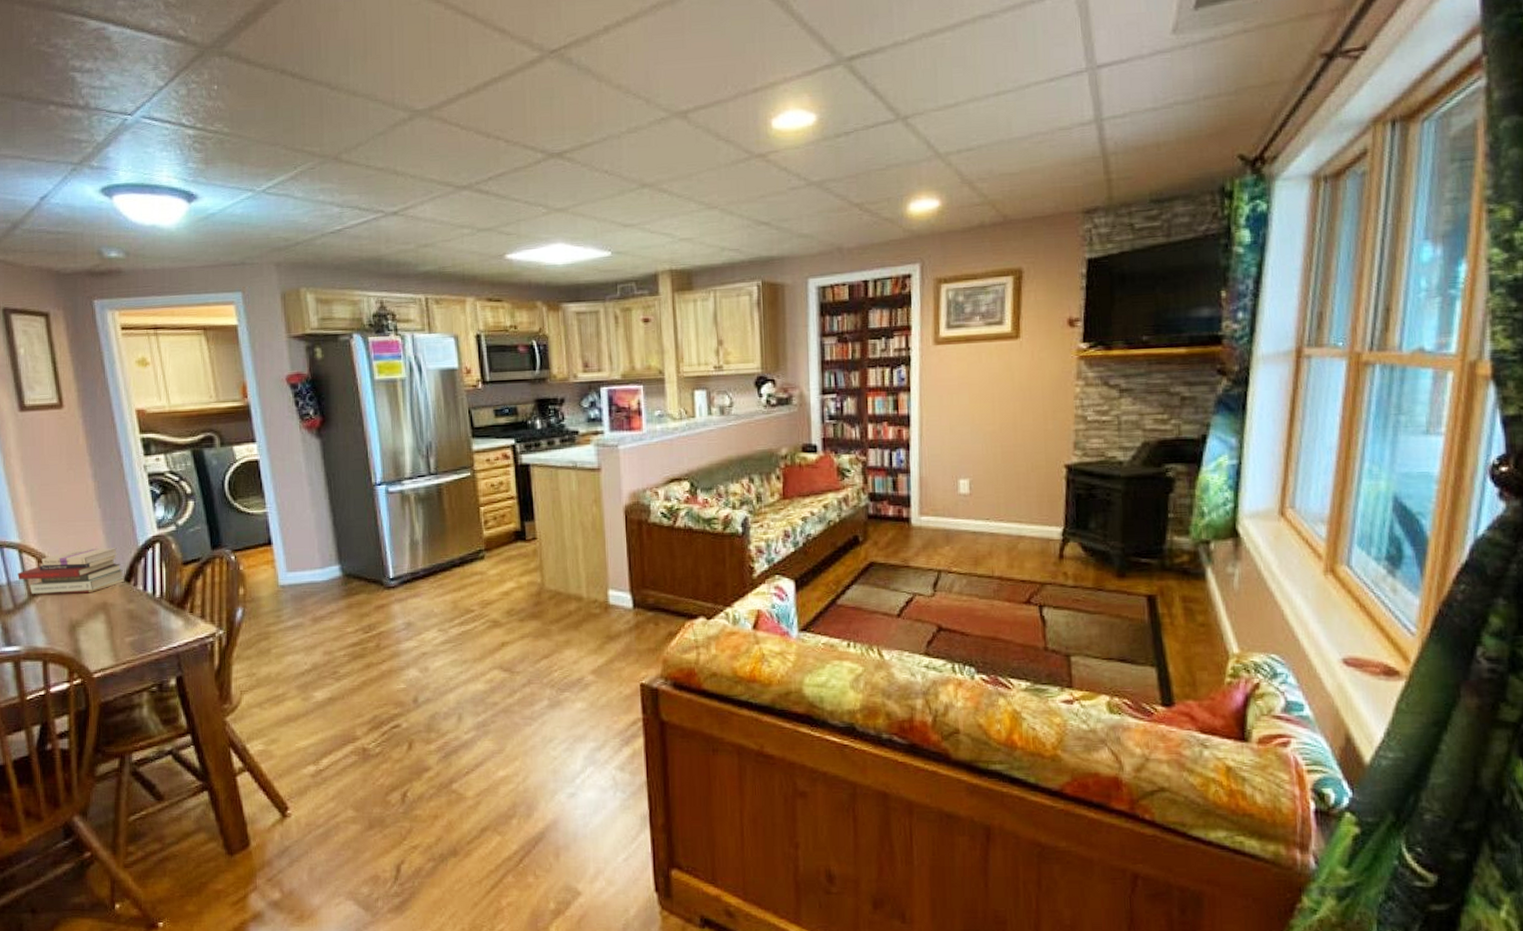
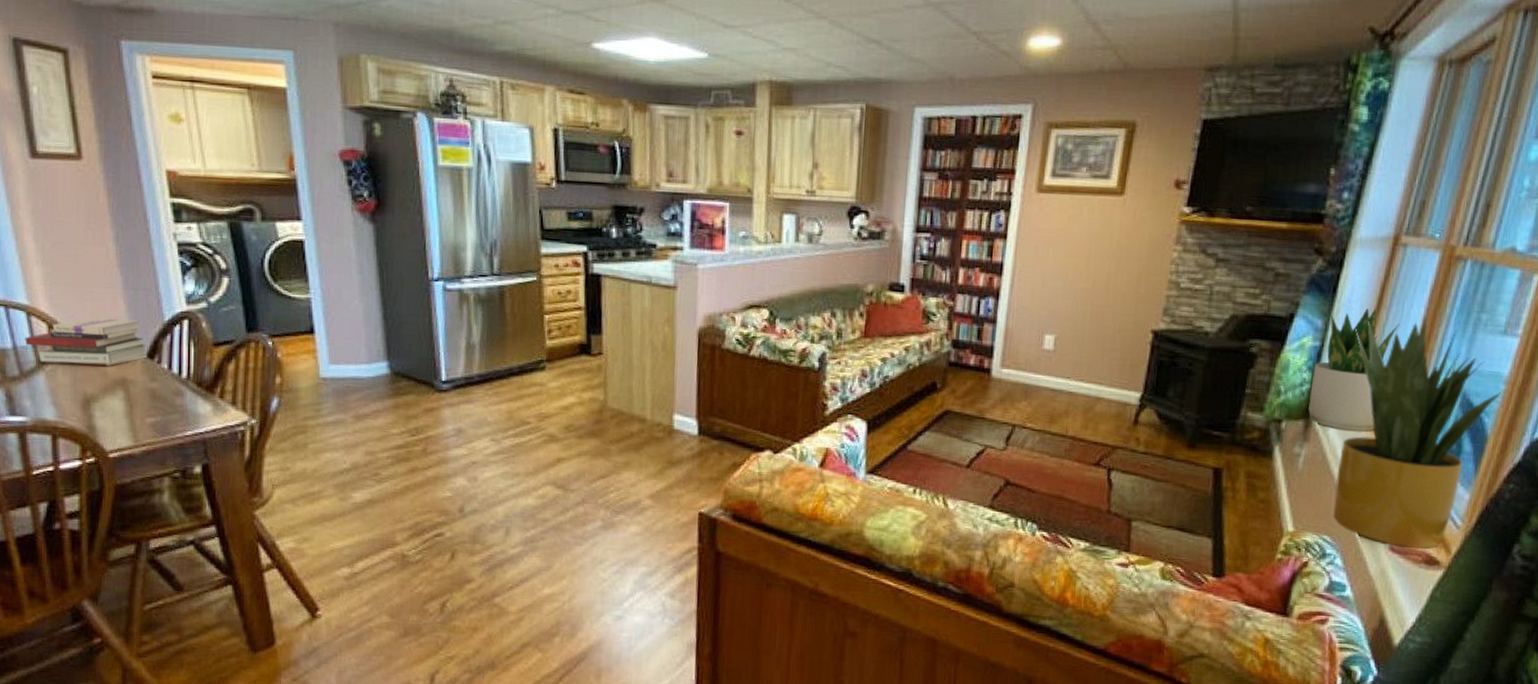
planter: none [1234,422,1316,545] -> present [1309,308,1400,432]
planter: none [1270,424,1435,661] -> present [1333,316,1502,550]

